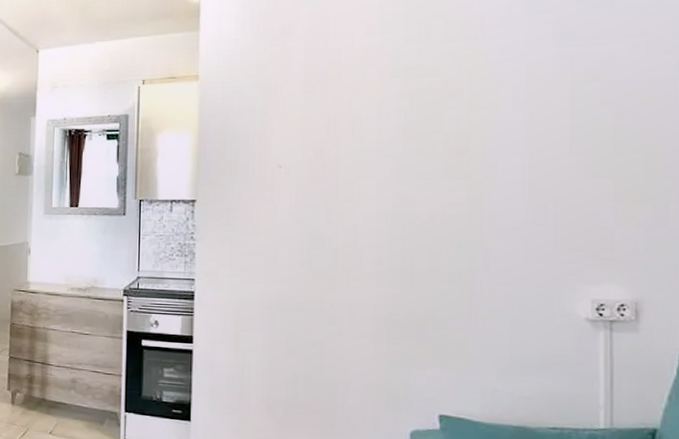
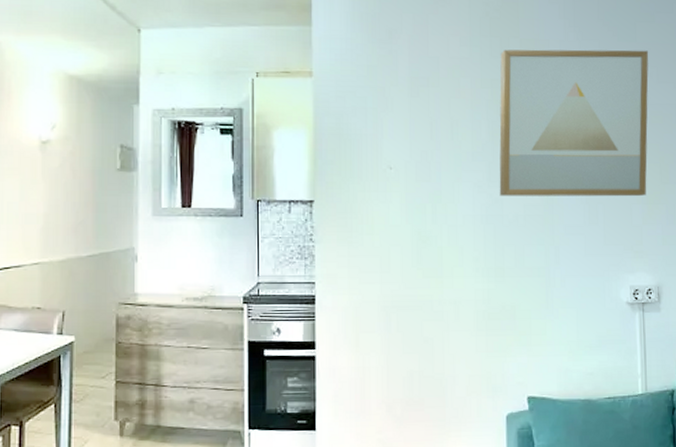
wall art: none [411,16,634,194] -> present [499,49,649,197]

